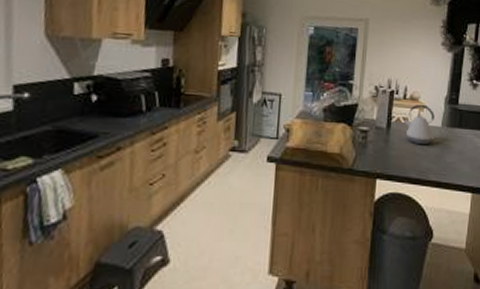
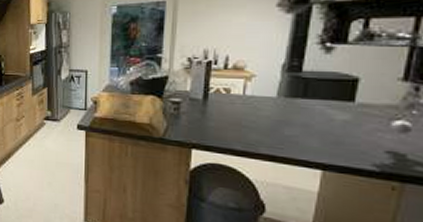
kettle: present [403,104,435,145] -> none [224,73,267,117]

